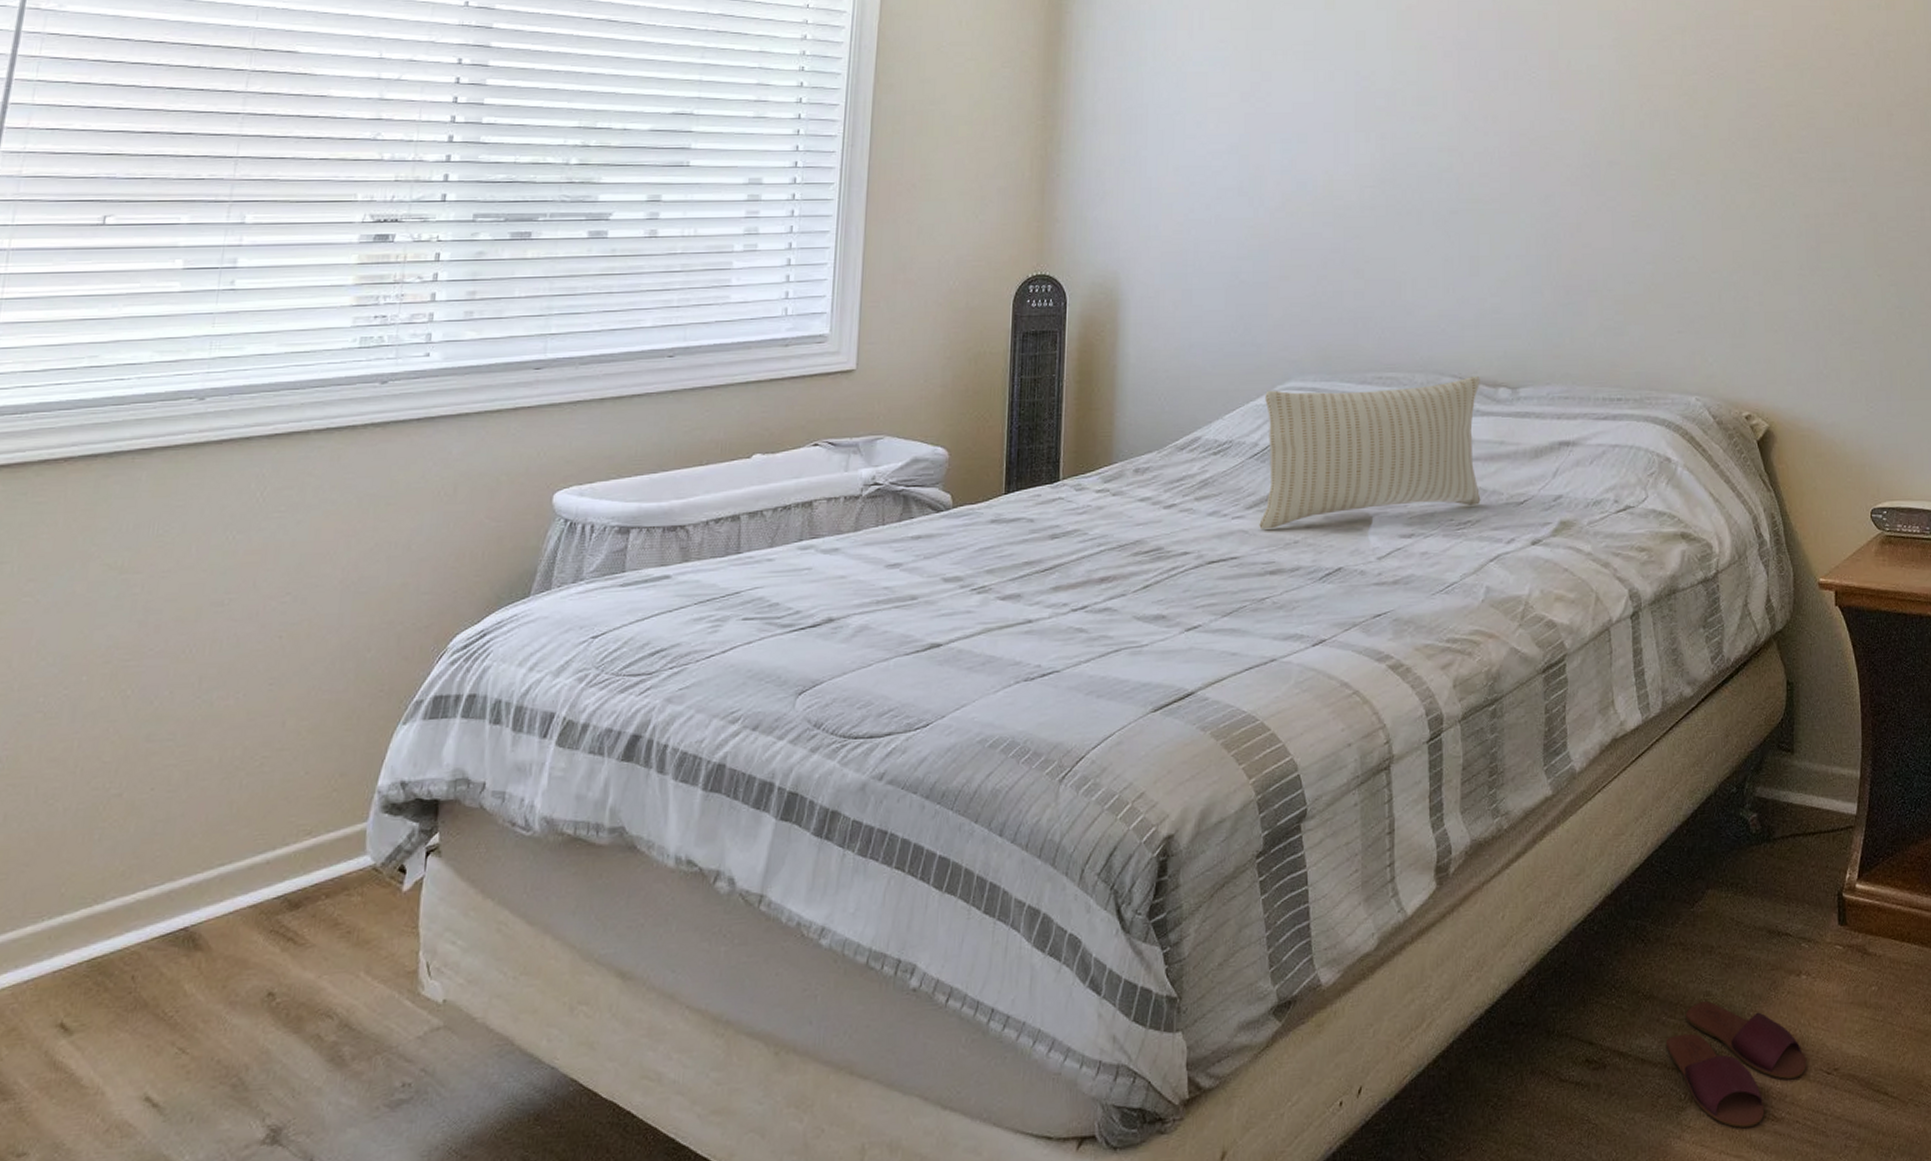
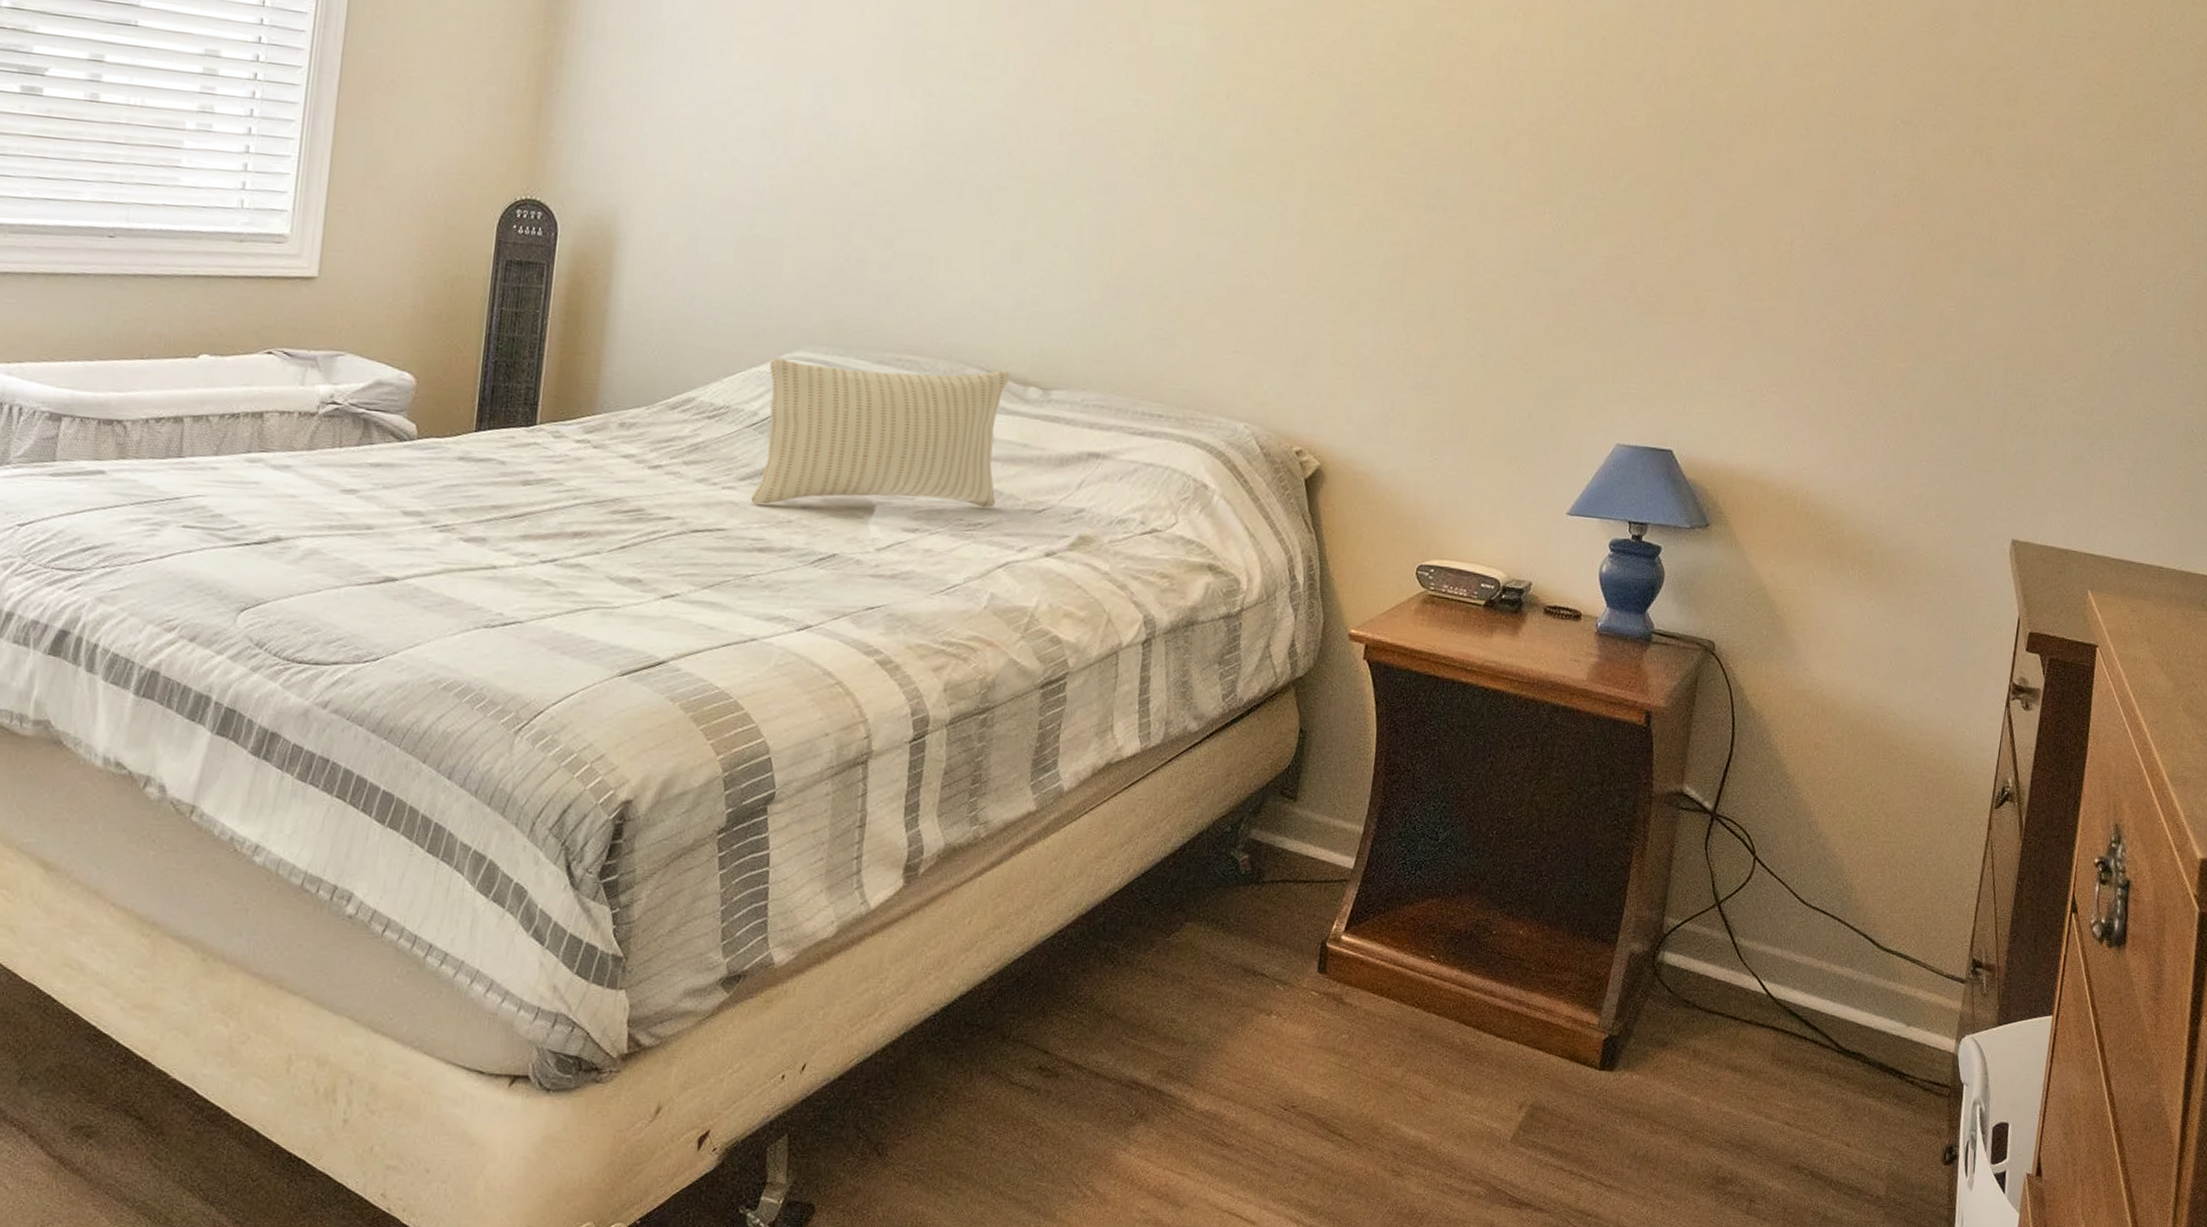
slippers: present [1665,1001,1807,1128] -> none [1122,1027,1265,1149]

